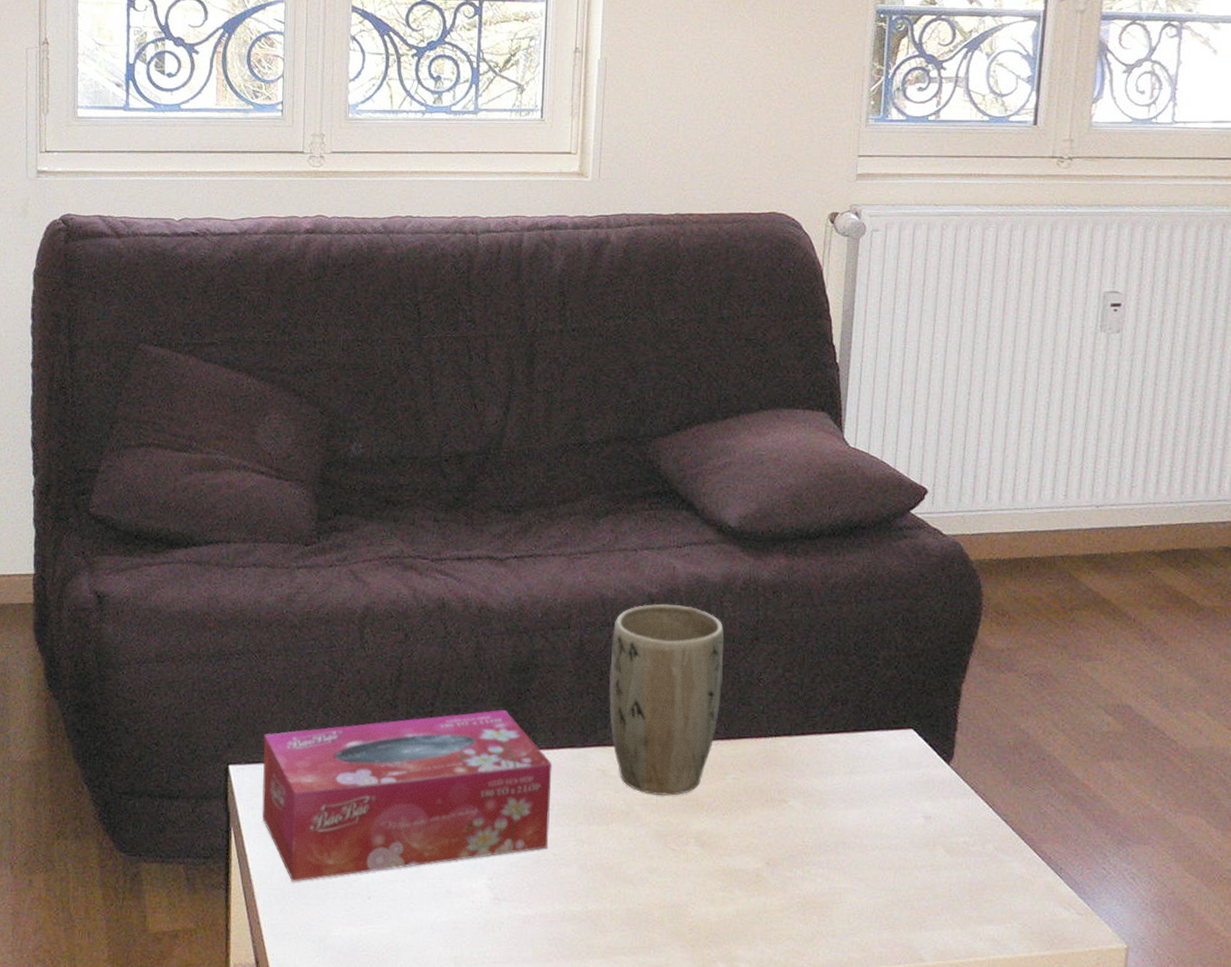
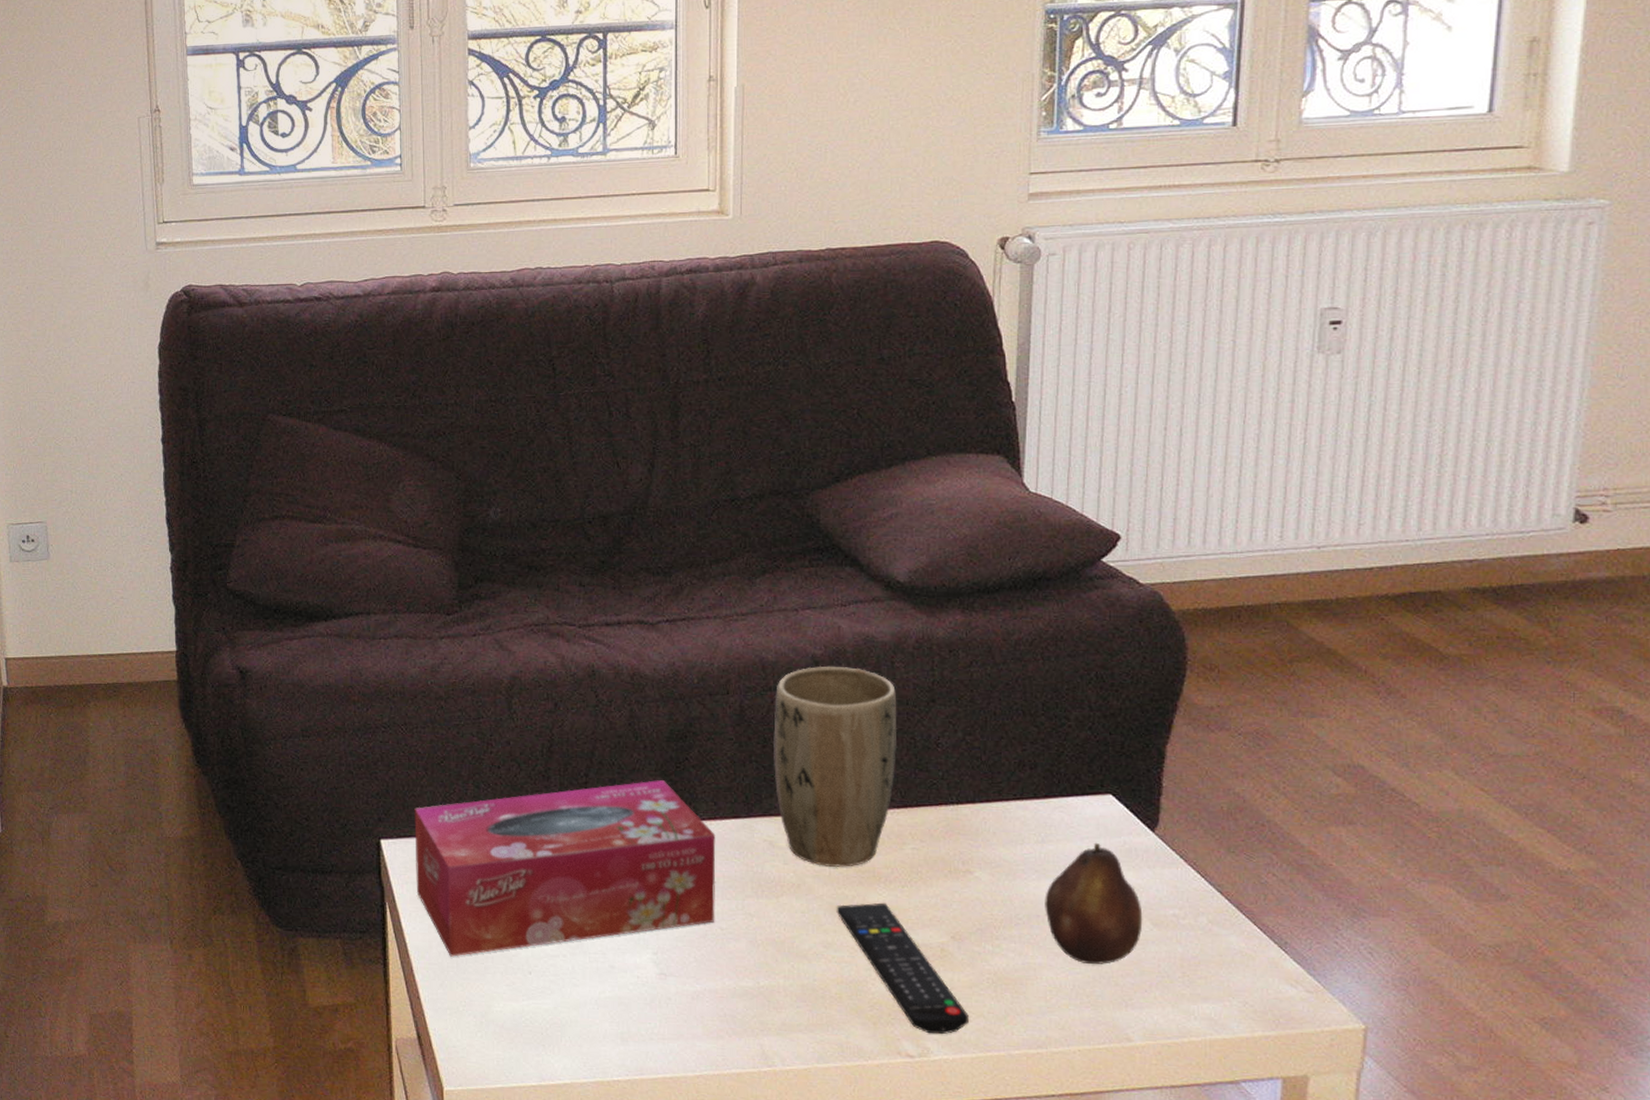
remote control: none [661,830,779,957] -> present [836,902,969,1035]
fruit: none [851,774,937,889] -> present [1045,842,1143,965]

